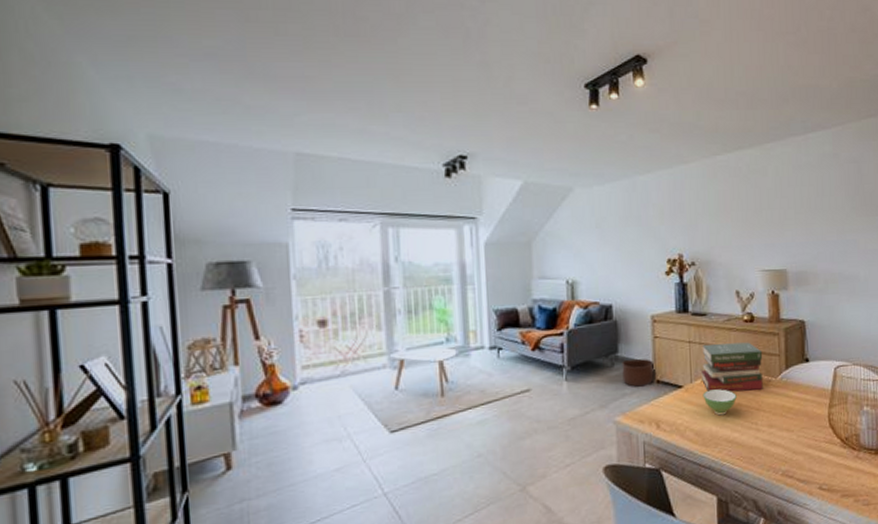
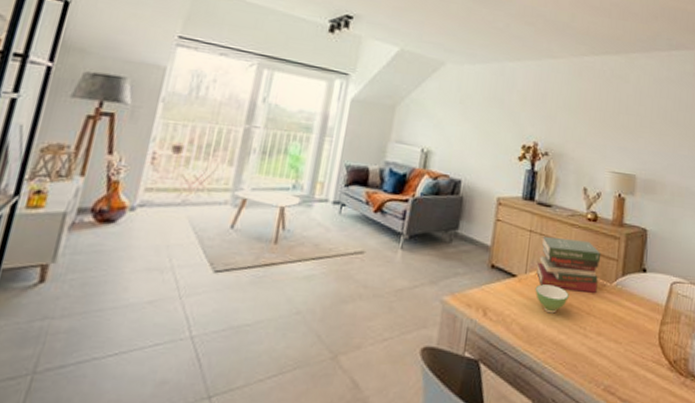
basket: present [622,359,654,387] -> none [458,238,492,269]

